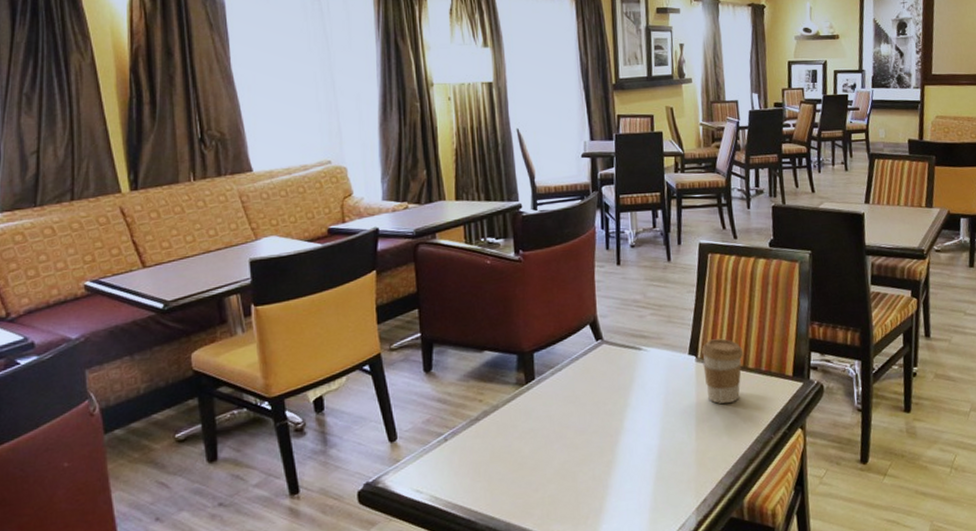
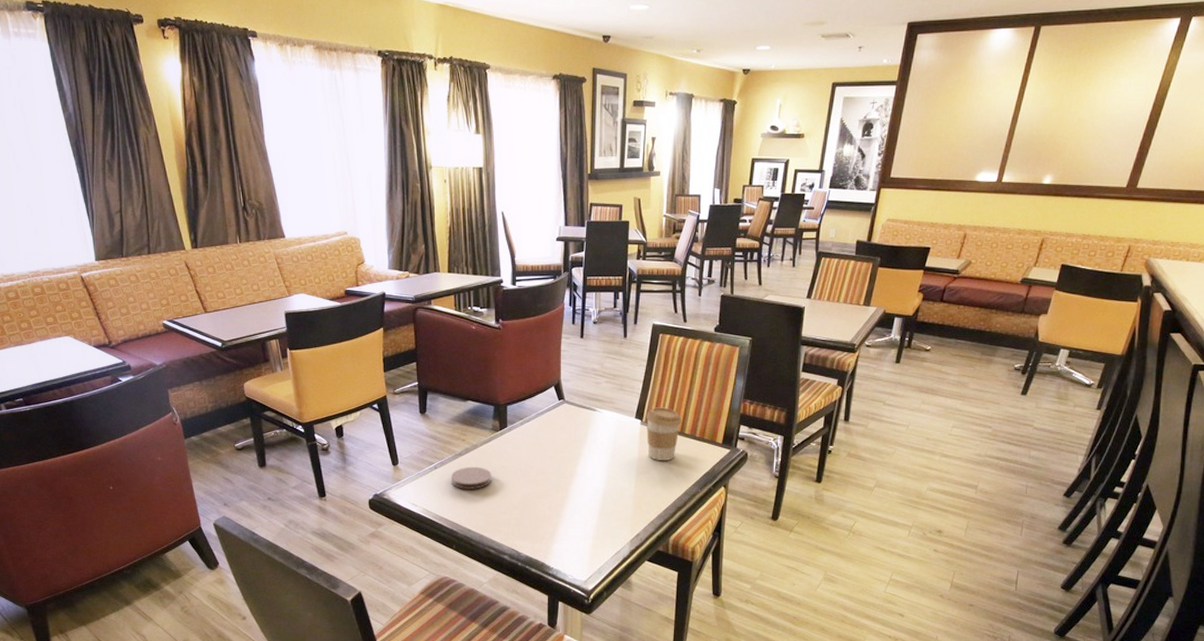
coaster: none [466,433,519,465] -> present [451,466,492,489]

